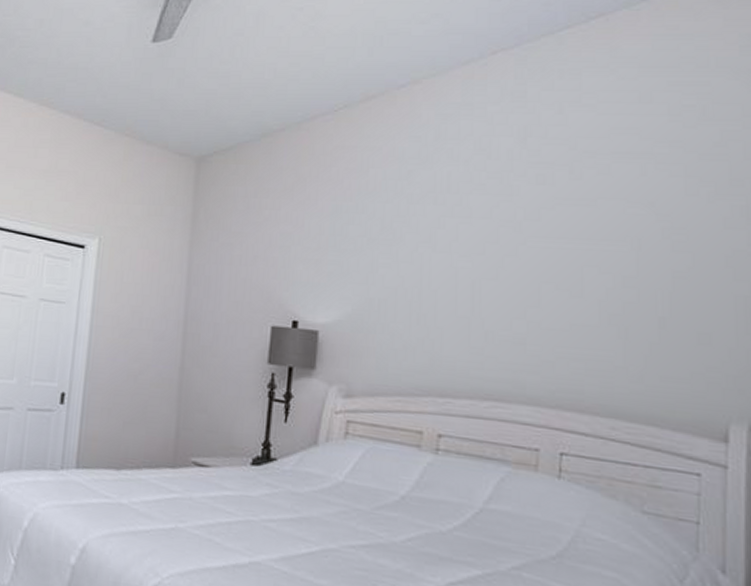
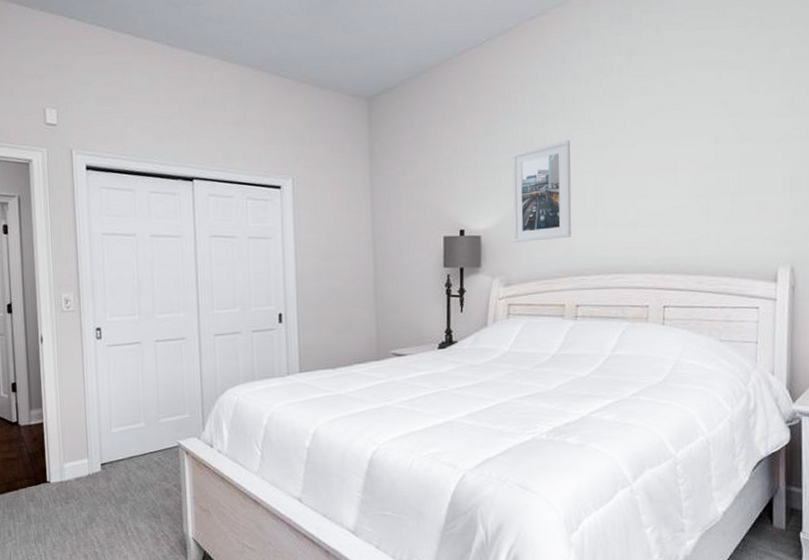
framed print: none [360,228,442,348] -> present [512,139,572,242]

